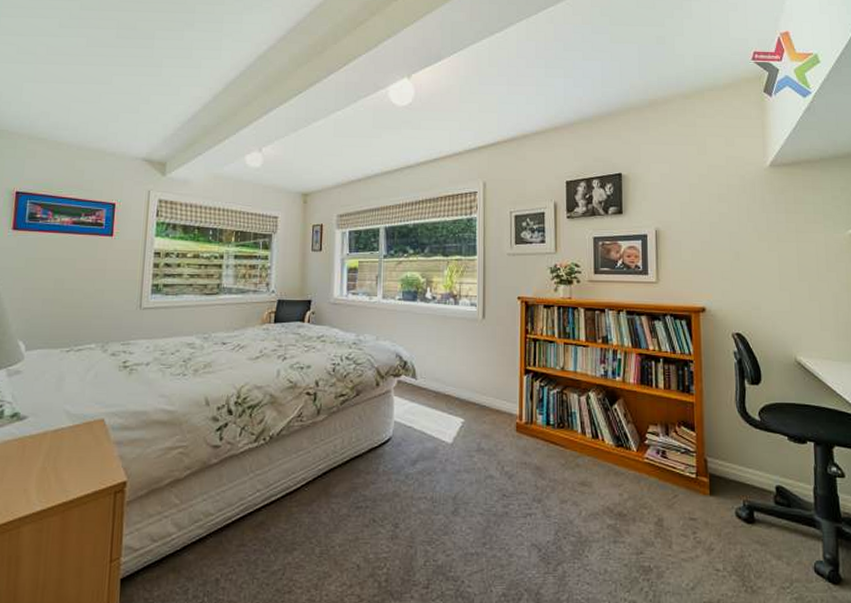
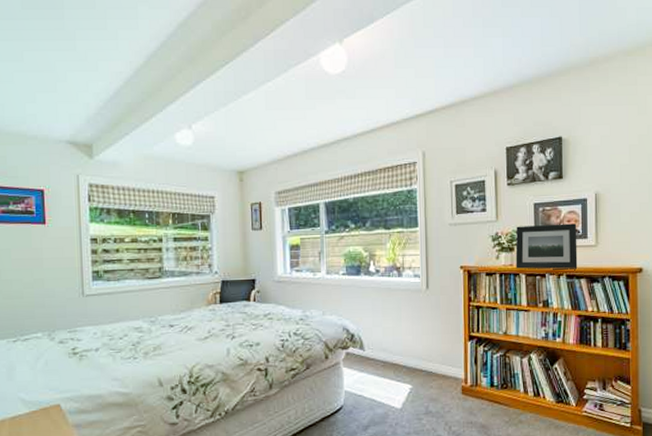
picture frame: none [574,258,638,306] -> present [515,223,578,270]

